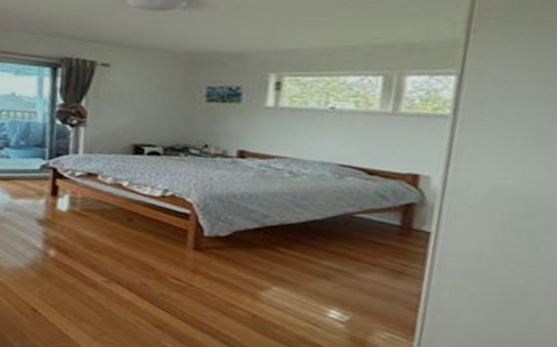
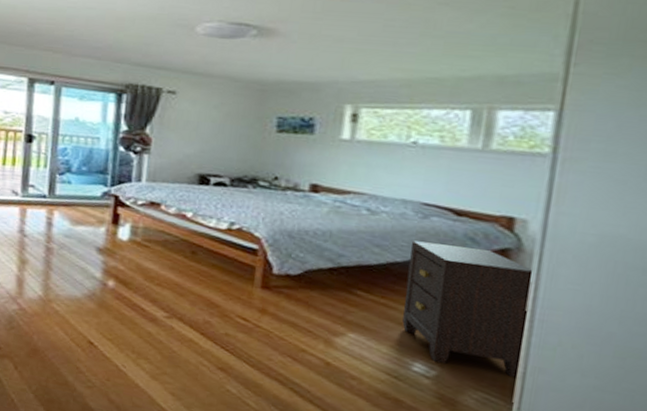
nightstand: none [320,199,433,317] -> present [402,240,532,377]

